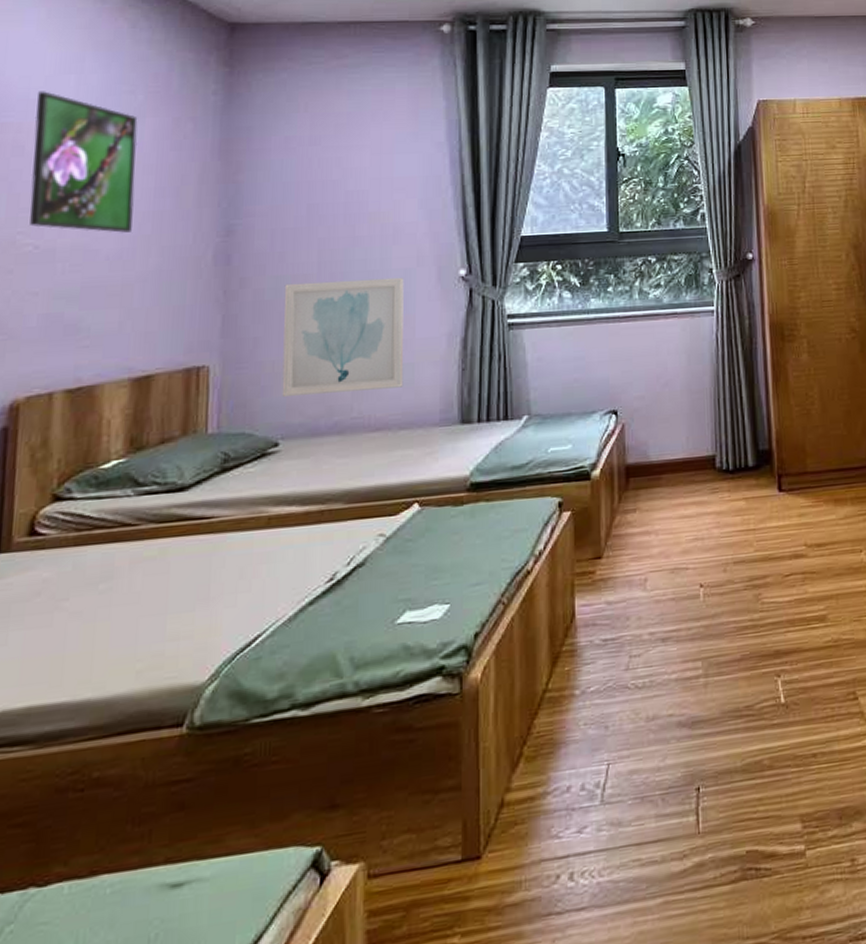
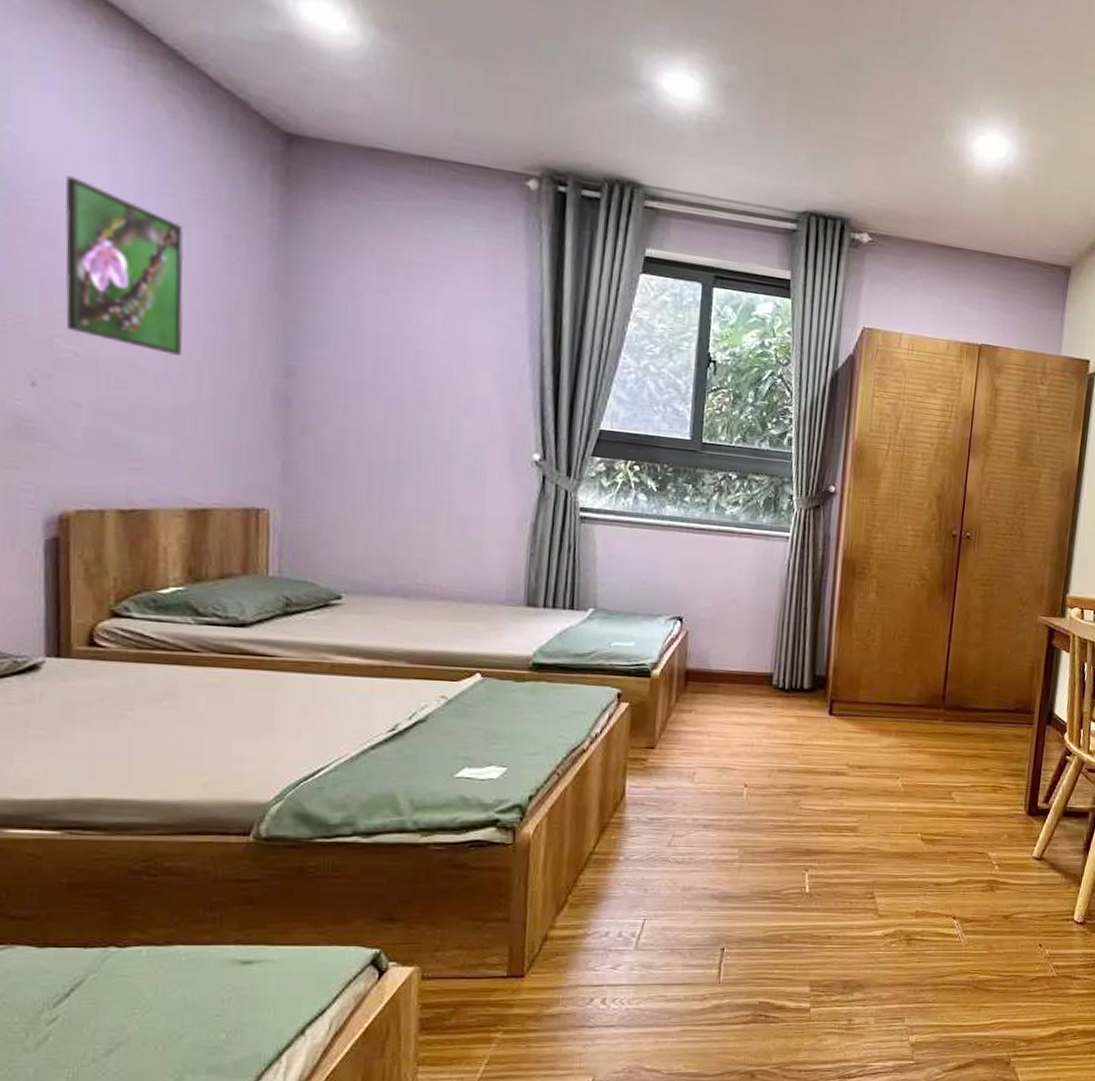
wall art: present [281,277,404,396] -> none [345,438,475,562]

